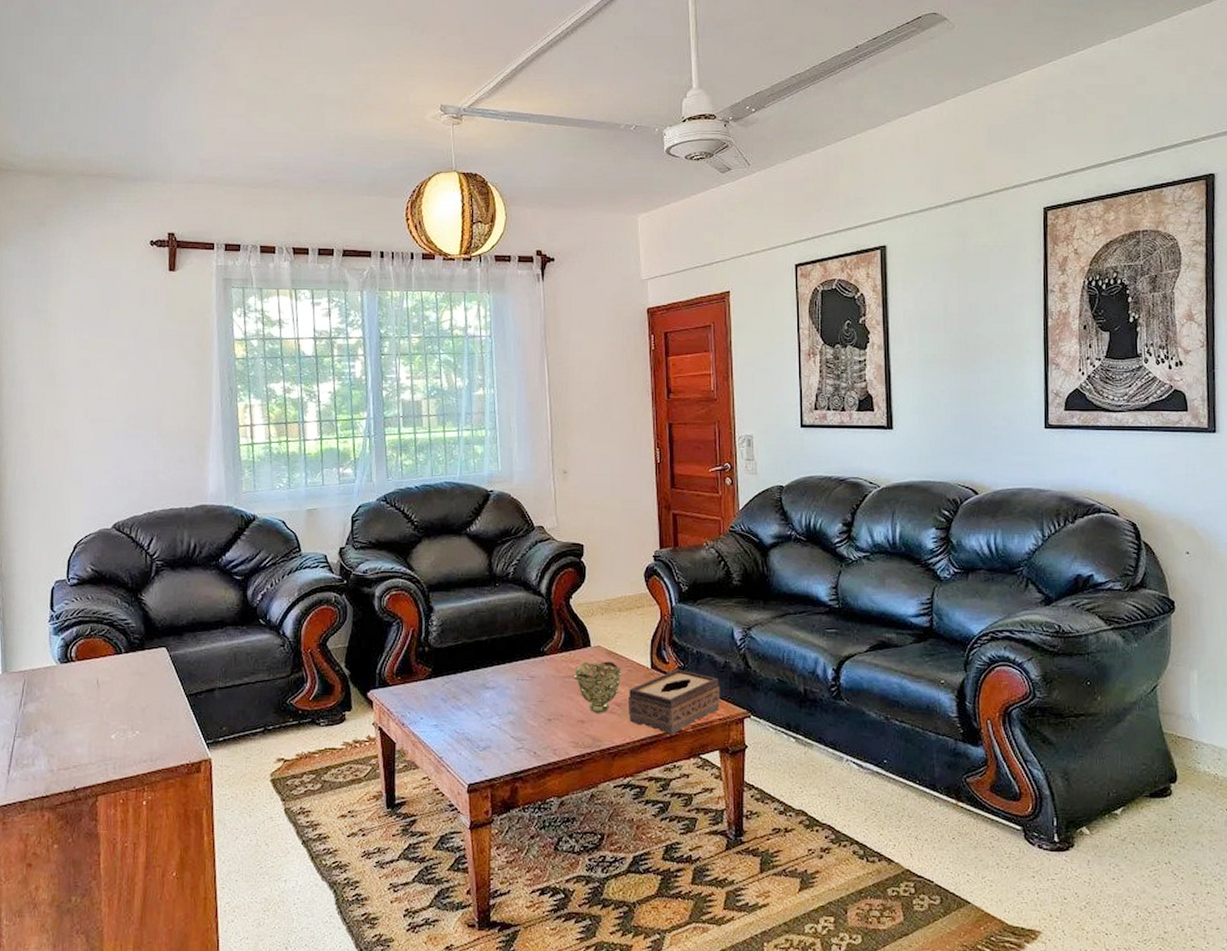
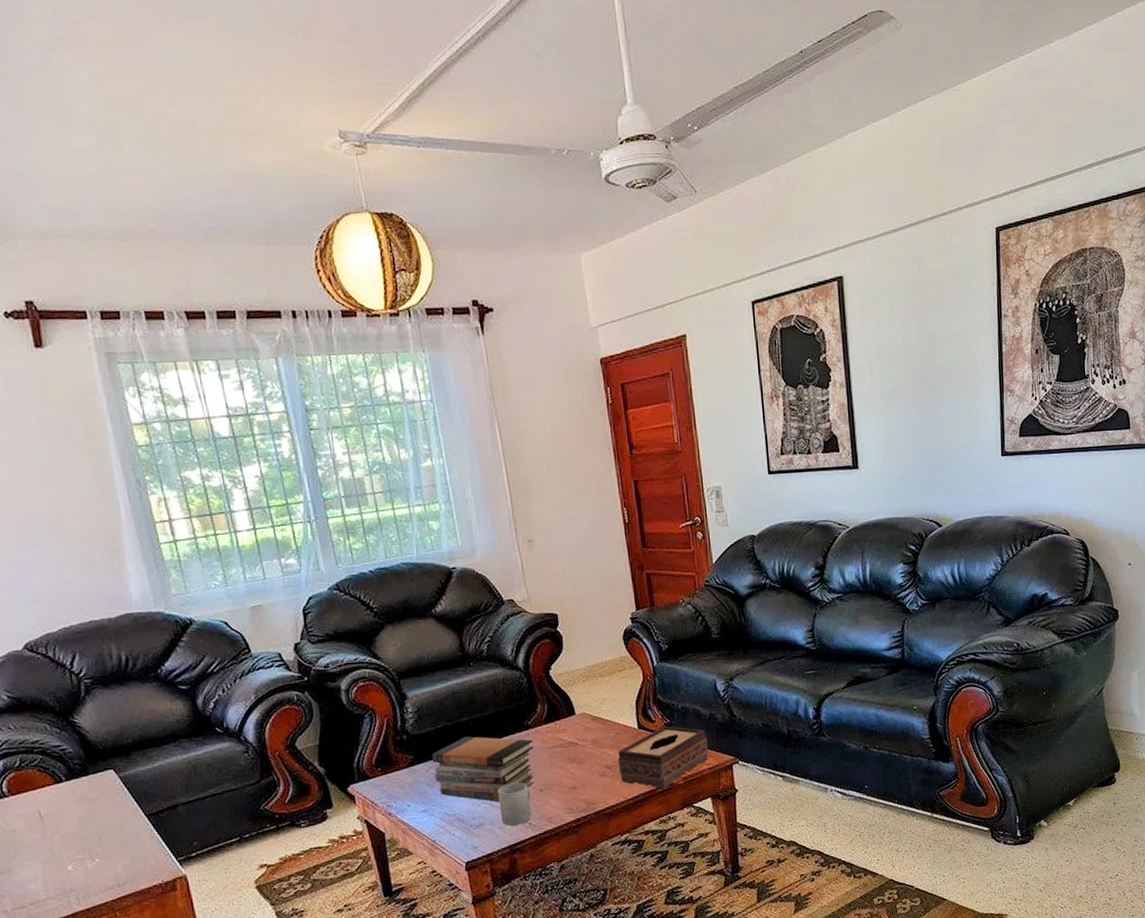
book stack: none [448,656,547,727] -> present [431,736,534,803]
mug: none [507,708,539,752] -> present [498,782,532,826]
decorative bowl: present [574,661,622,713] -> none [561,727,610,778]

